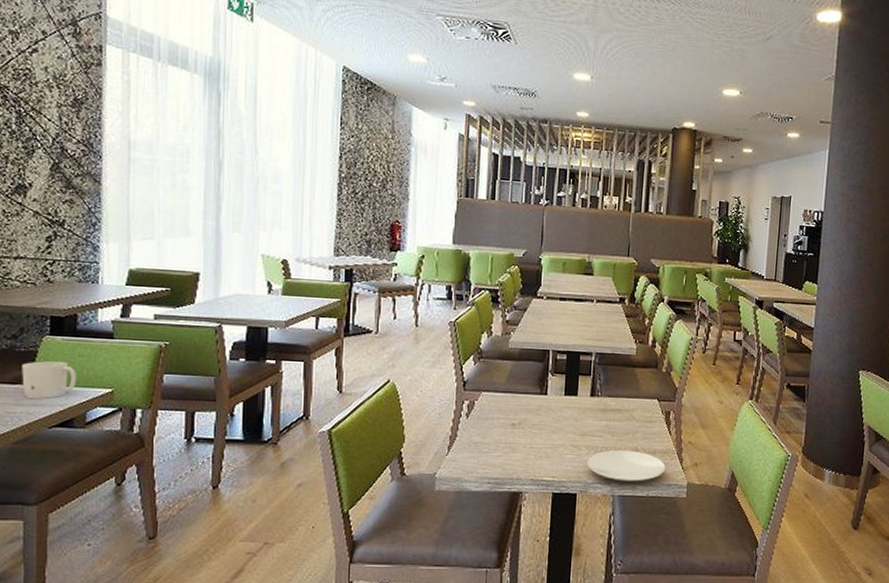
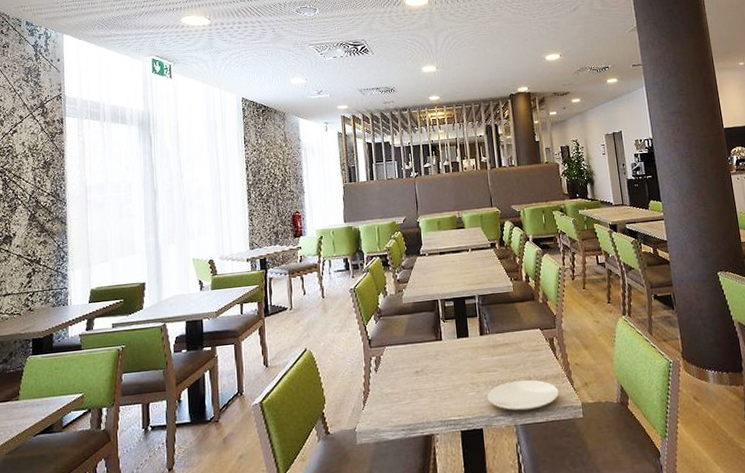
mug: present [22,361,77,400] -> none [12,376,55,413]

